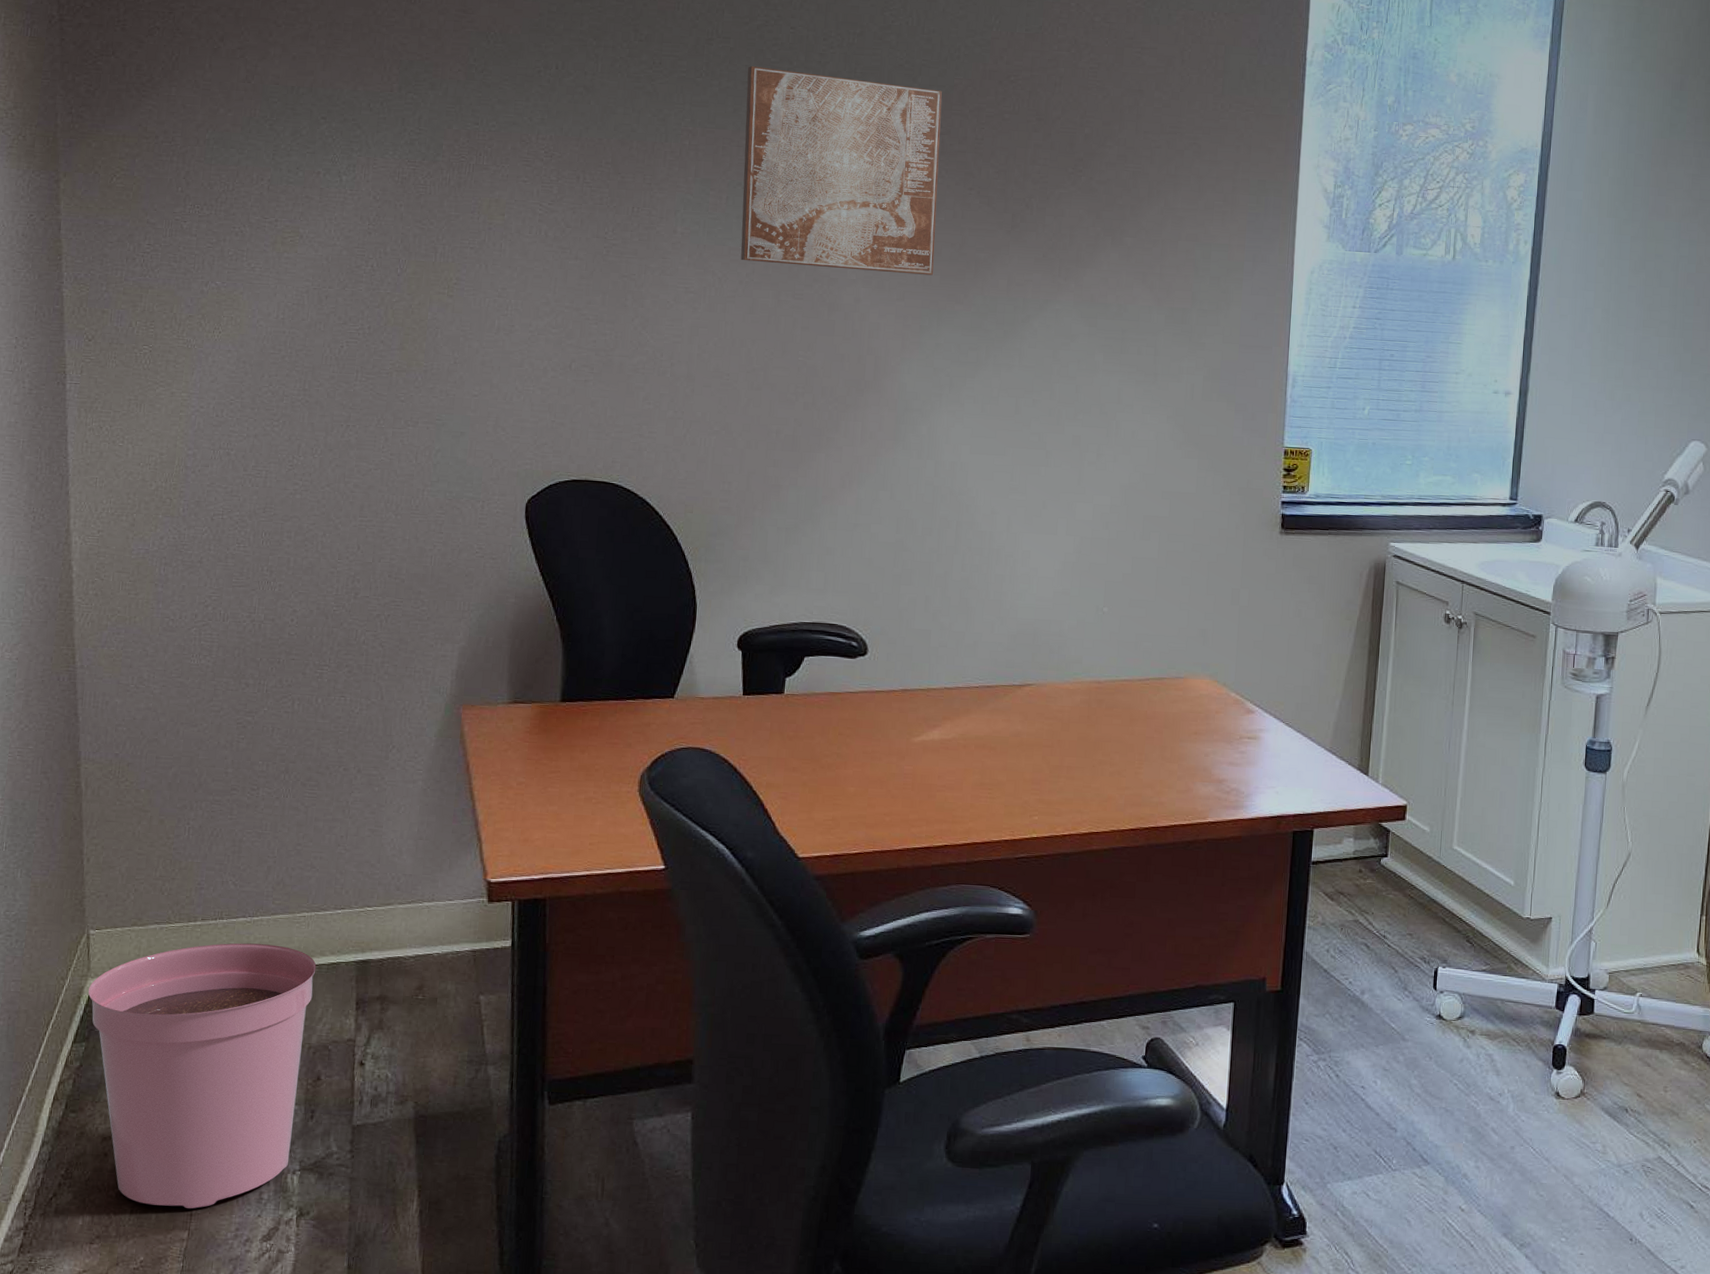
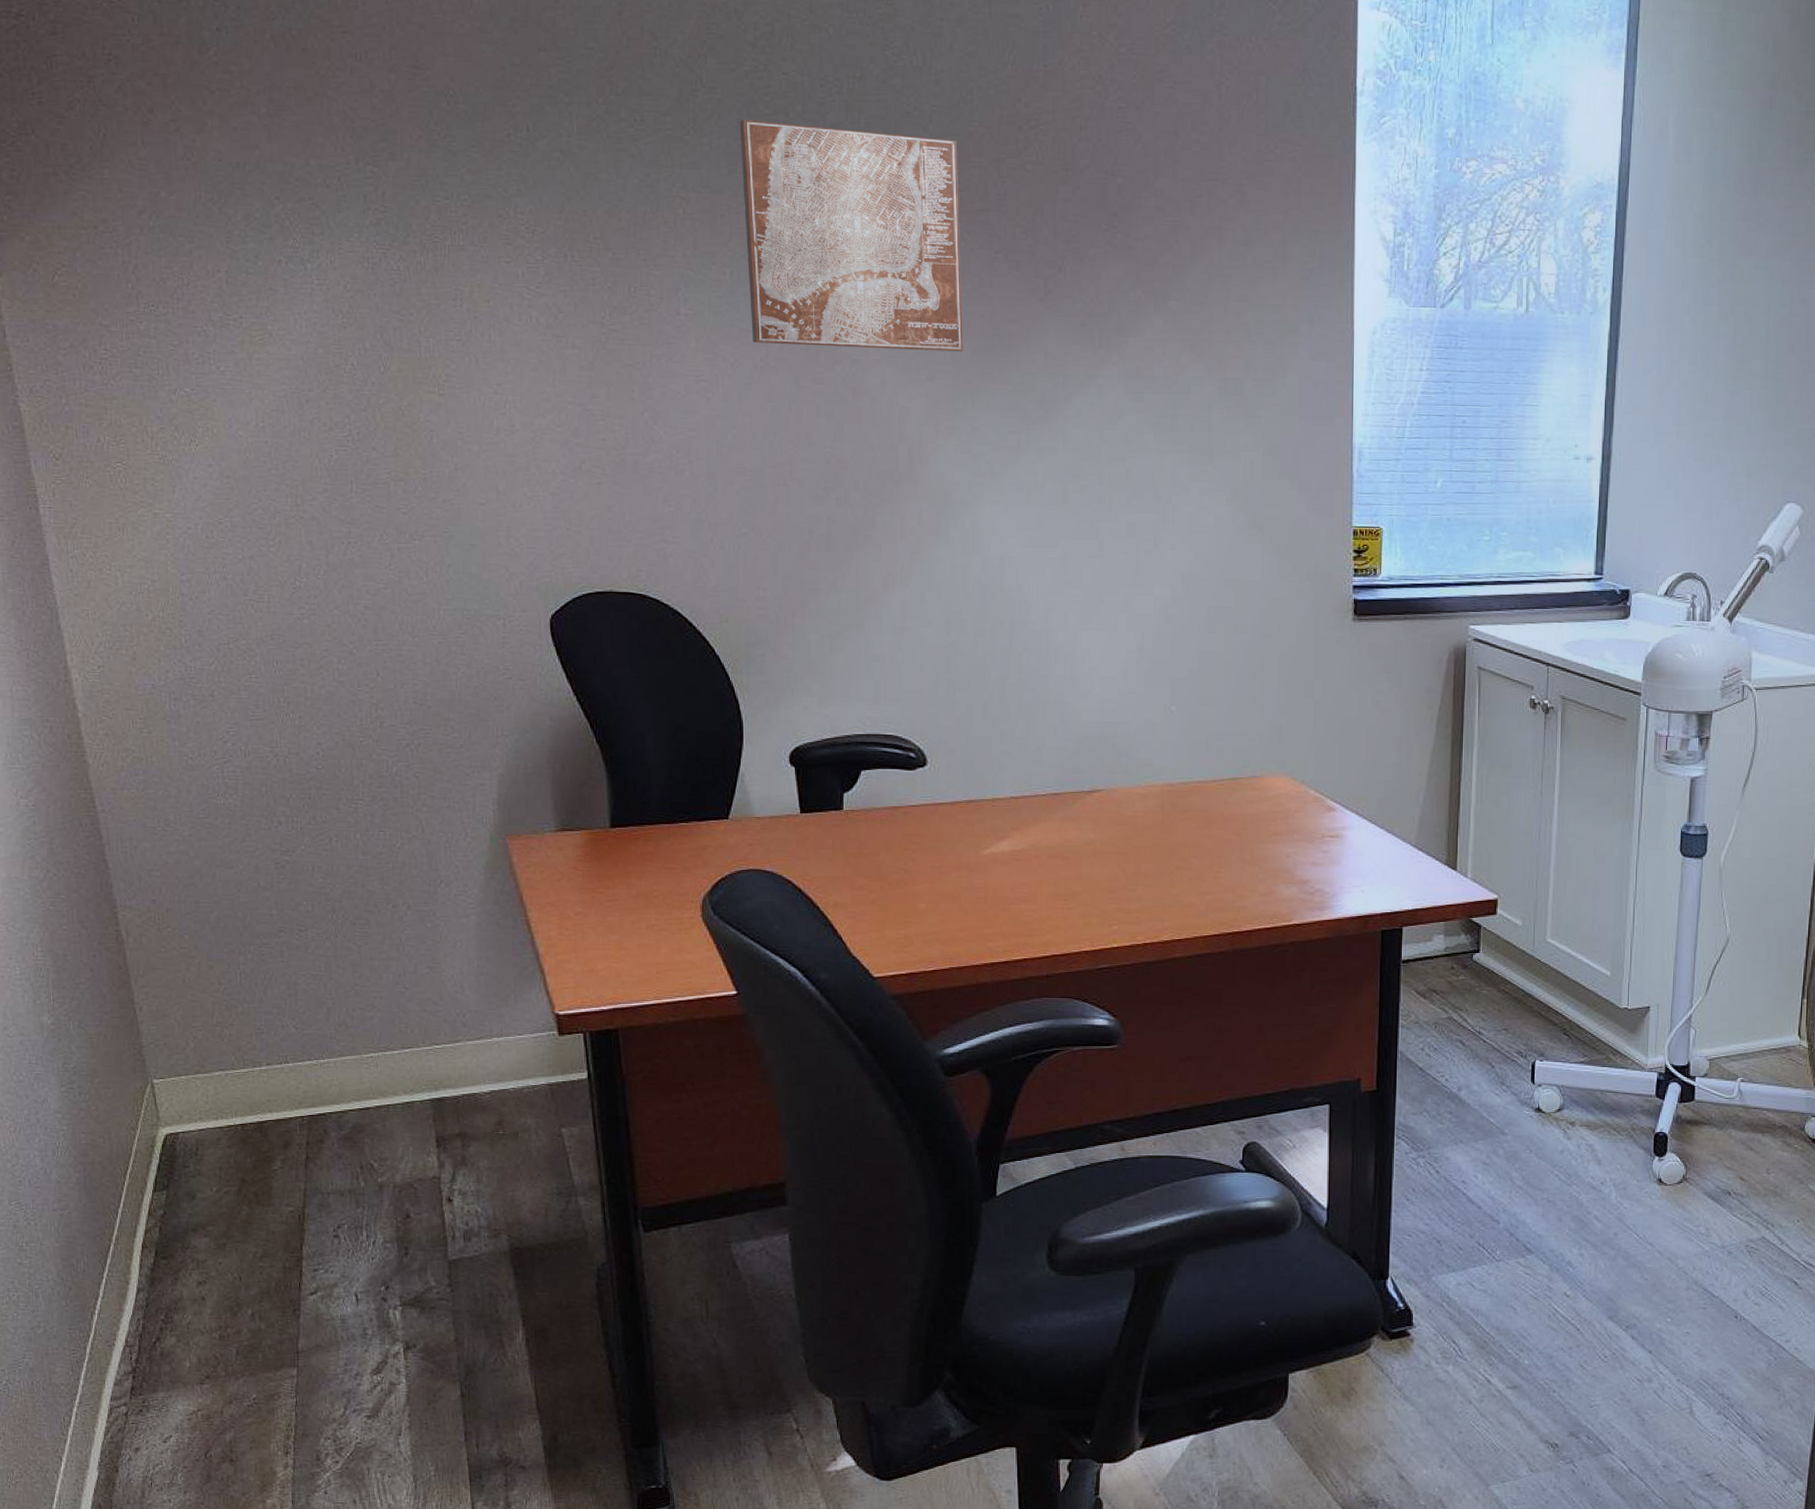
plant pot: present [88,943,317,1209] -> none [161,1086,391,1346]

